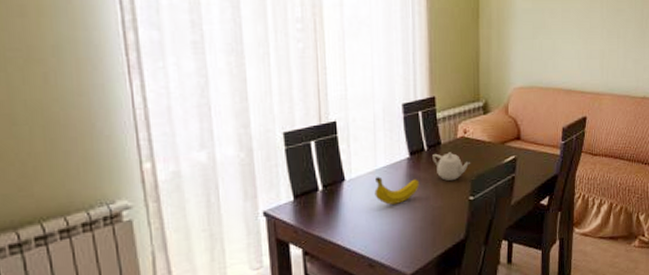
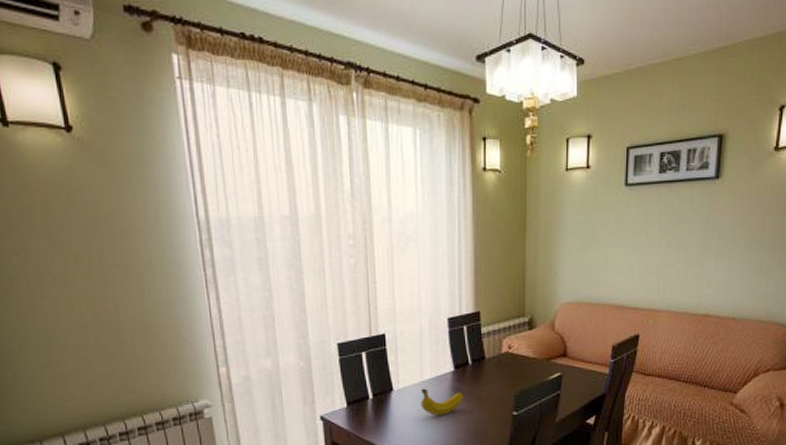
teapot: present [432,152,470,181] -> none [477,367,514,395]

